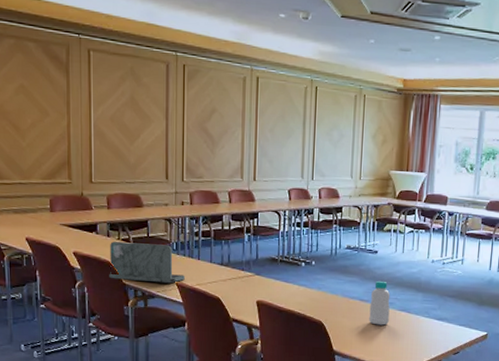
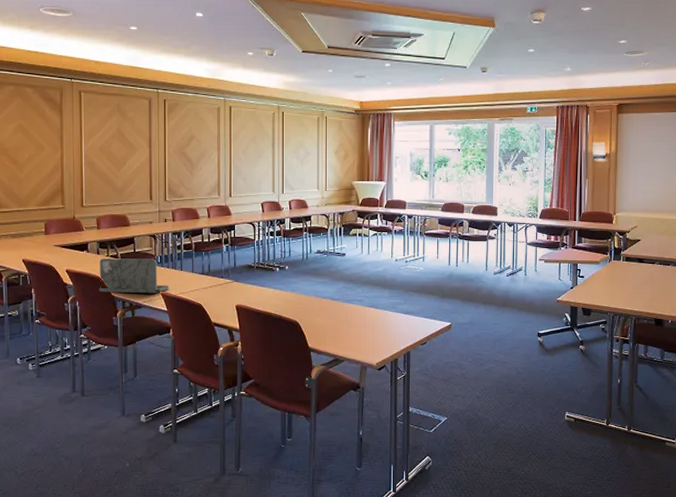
bottle: present [369,280,391,326] -> none [341,280,359,322]

